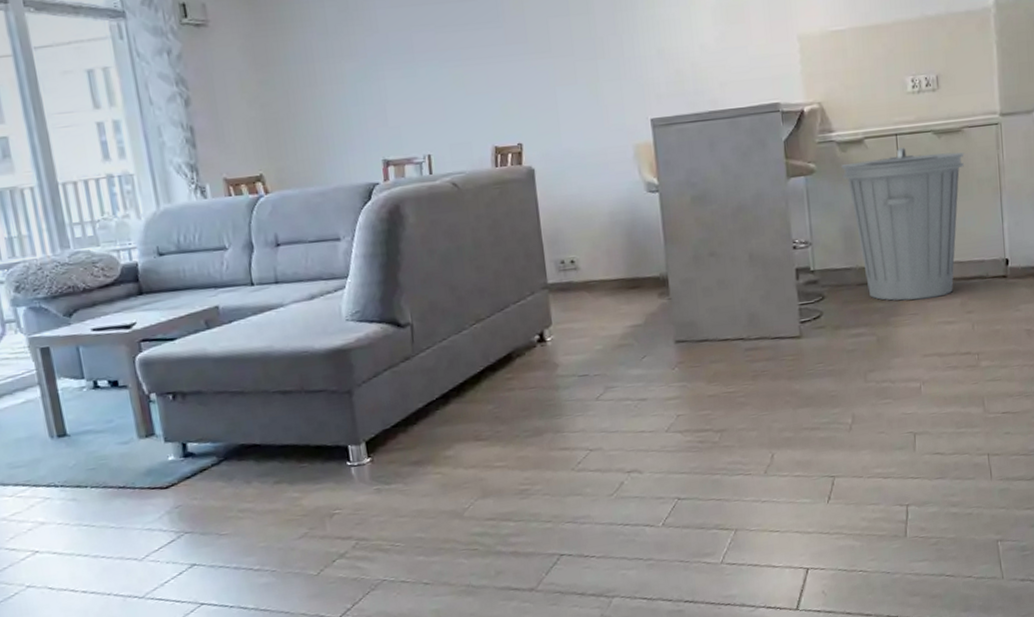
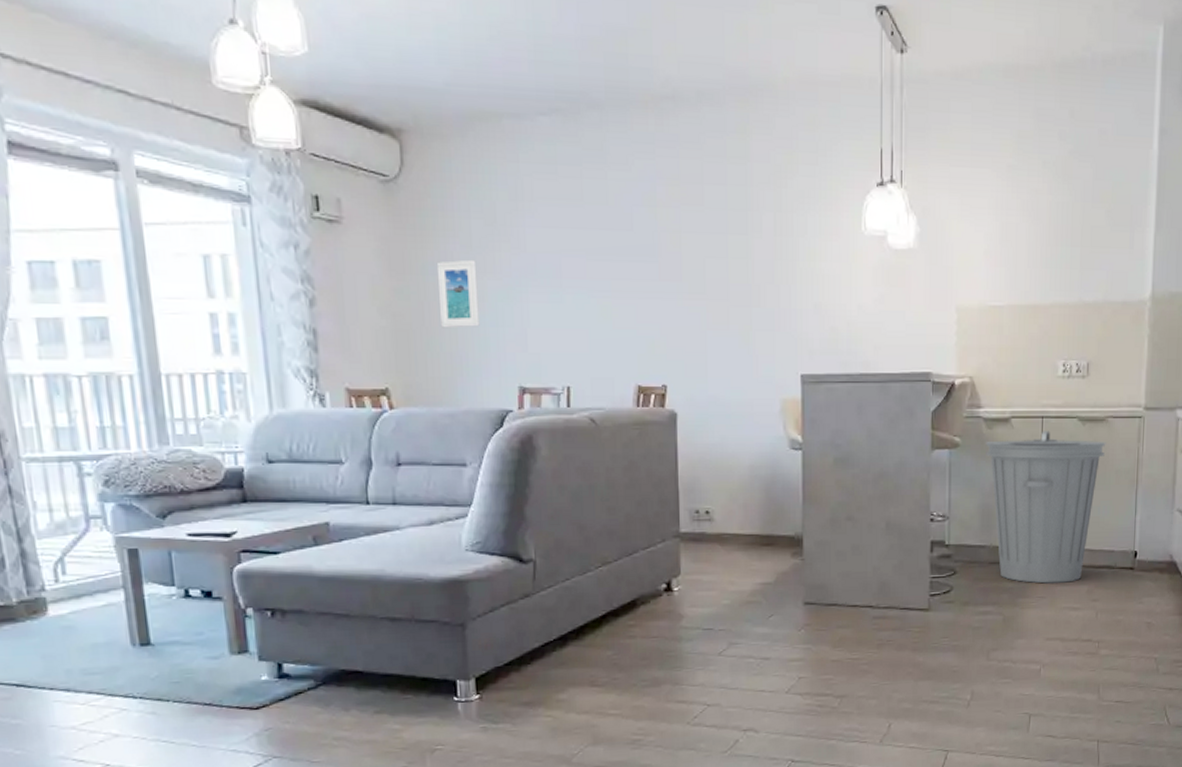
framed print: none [297,45,342,113] -> present [436,259,480,328]

